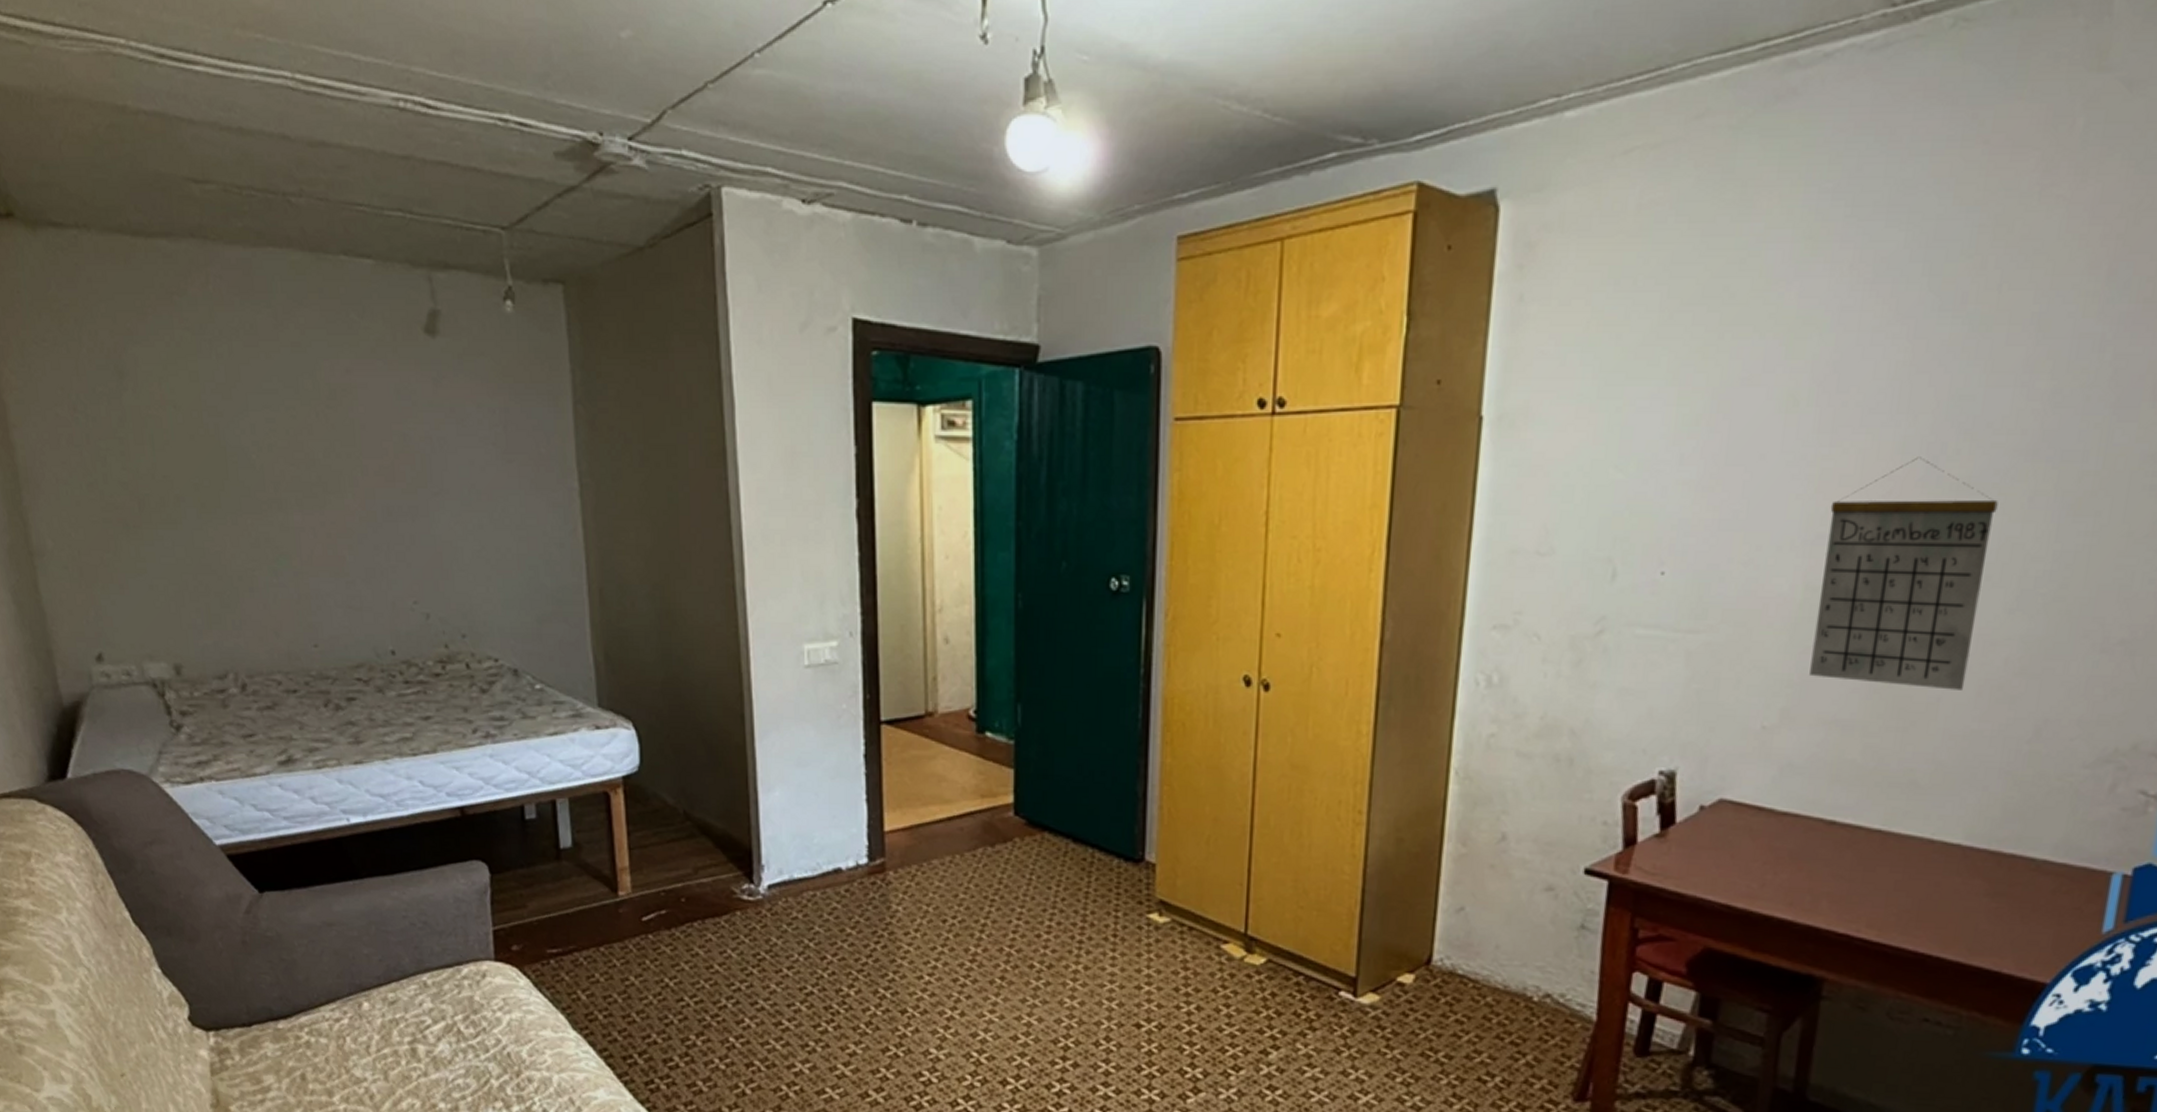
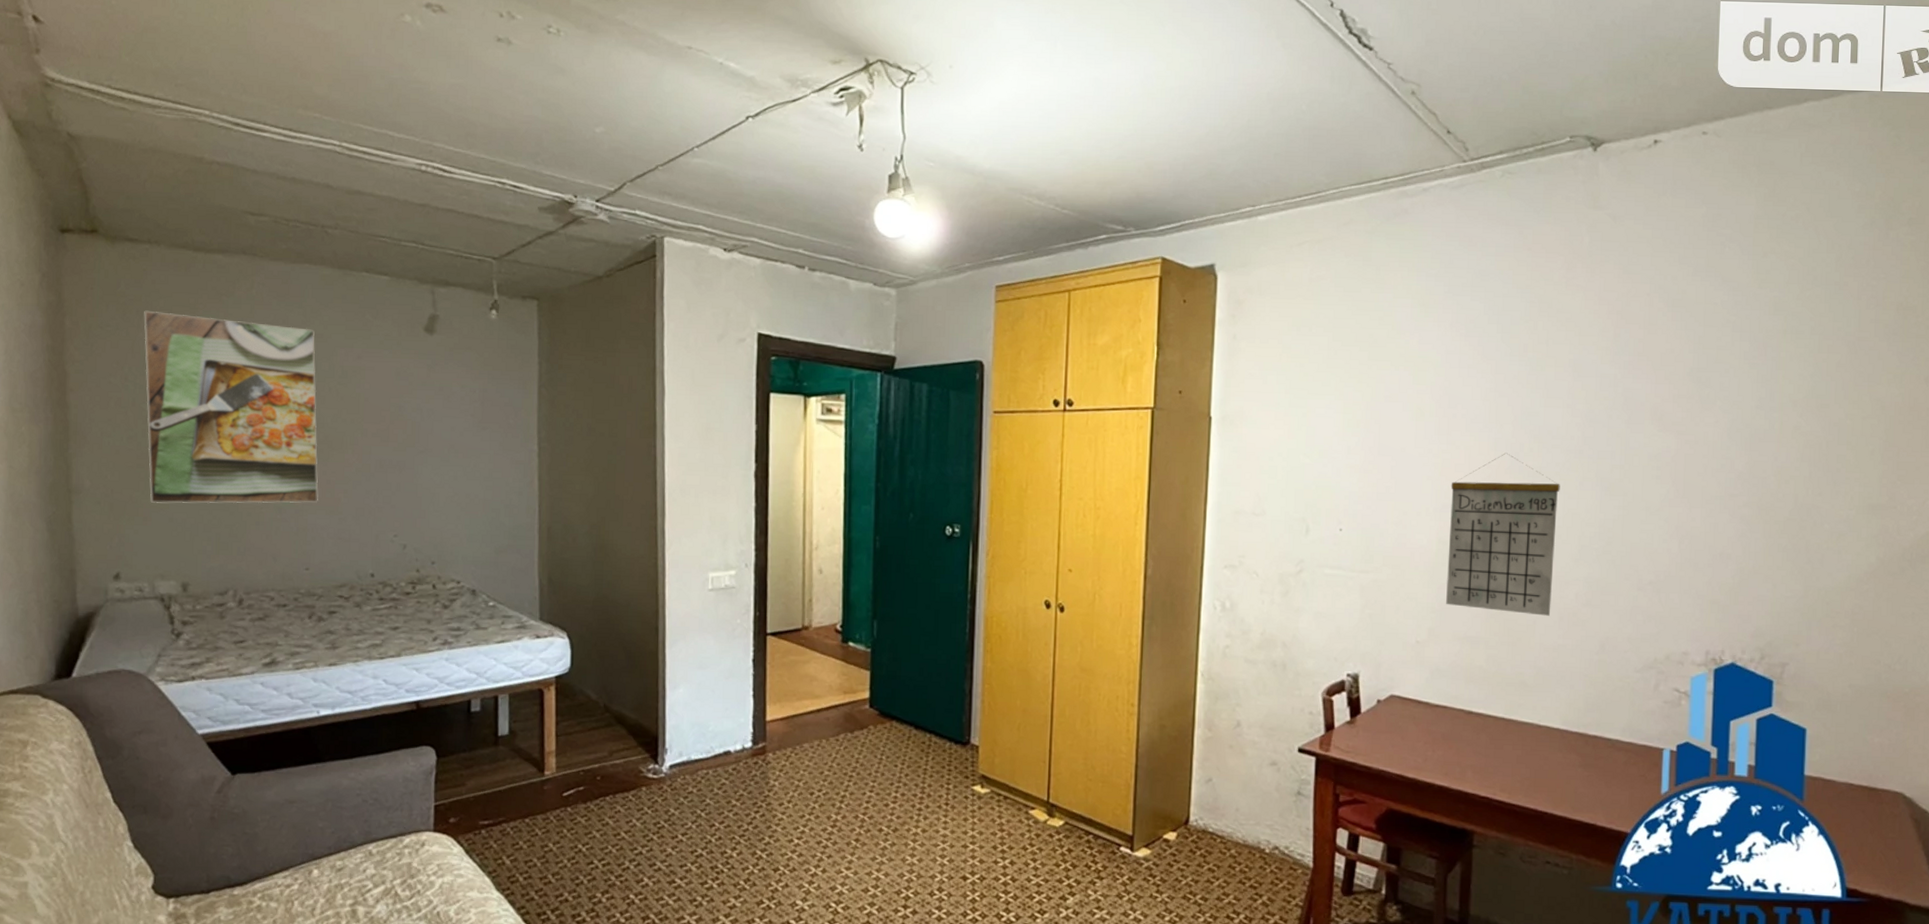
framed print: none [83,318,319,567] -> present [144,310,318,504]

